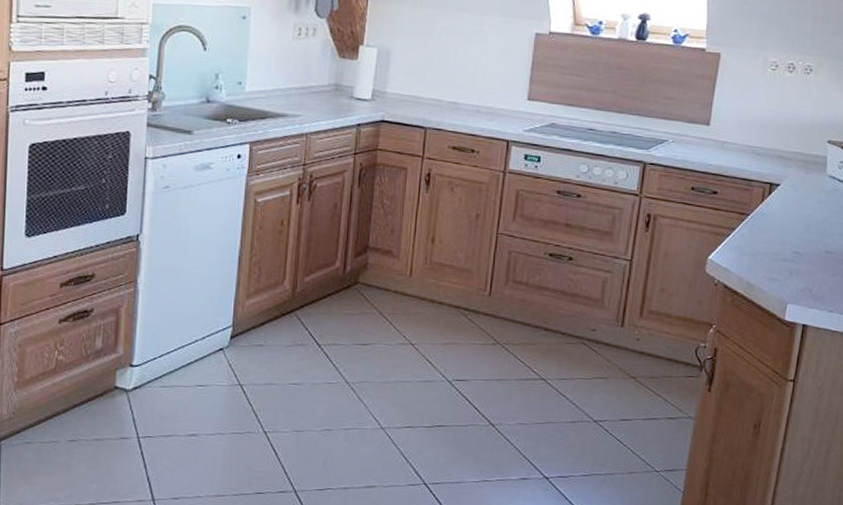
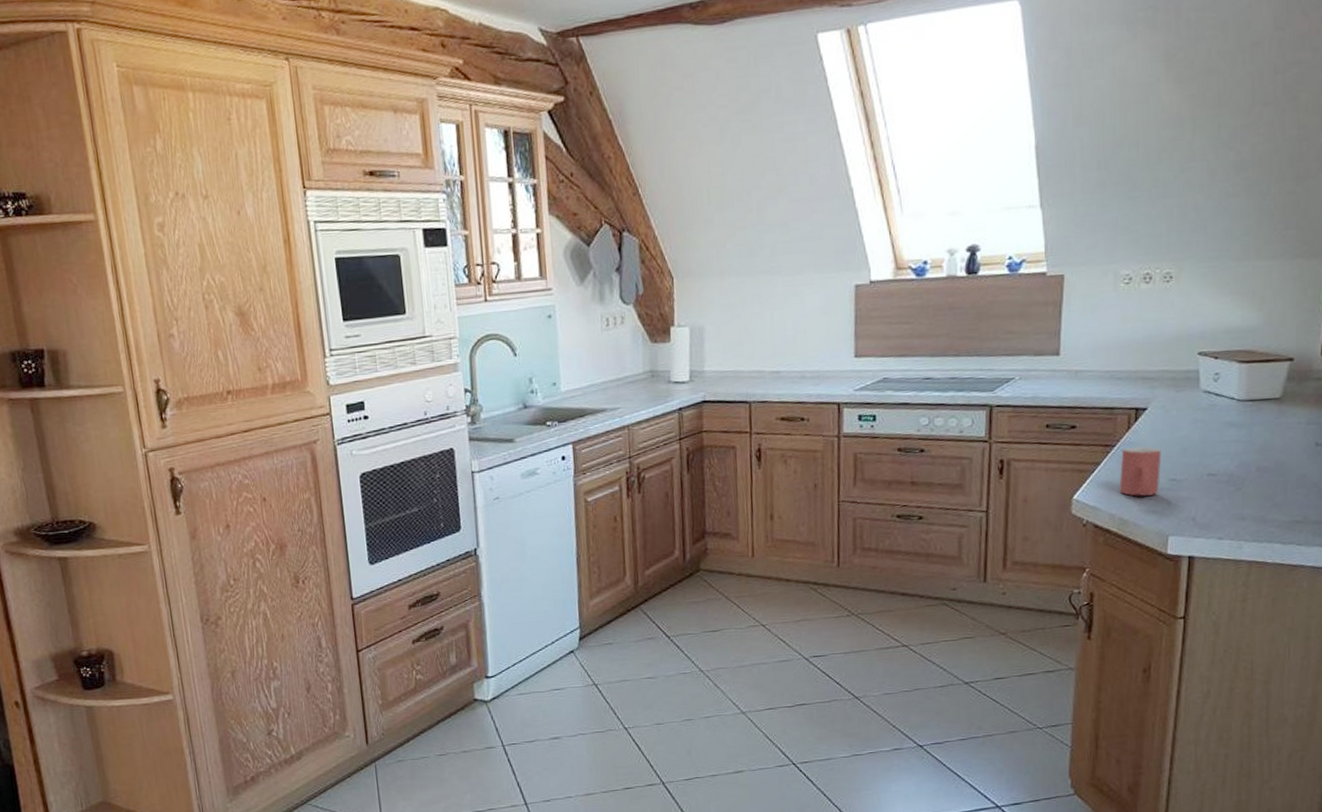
mug: none [749,218,789,265] -> present [1119,446,1162,497]

